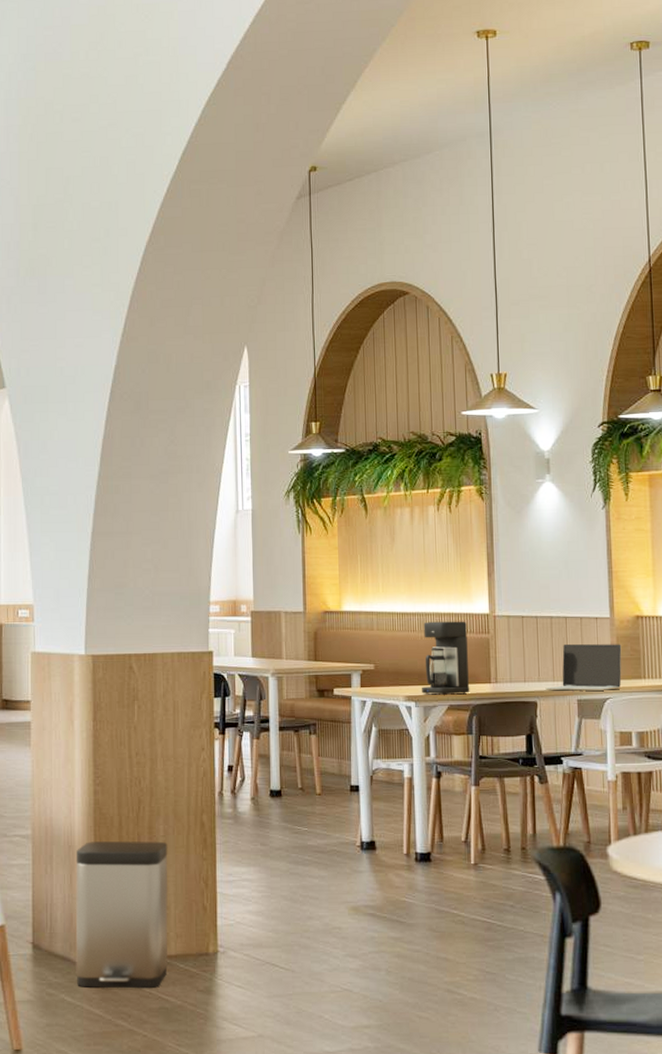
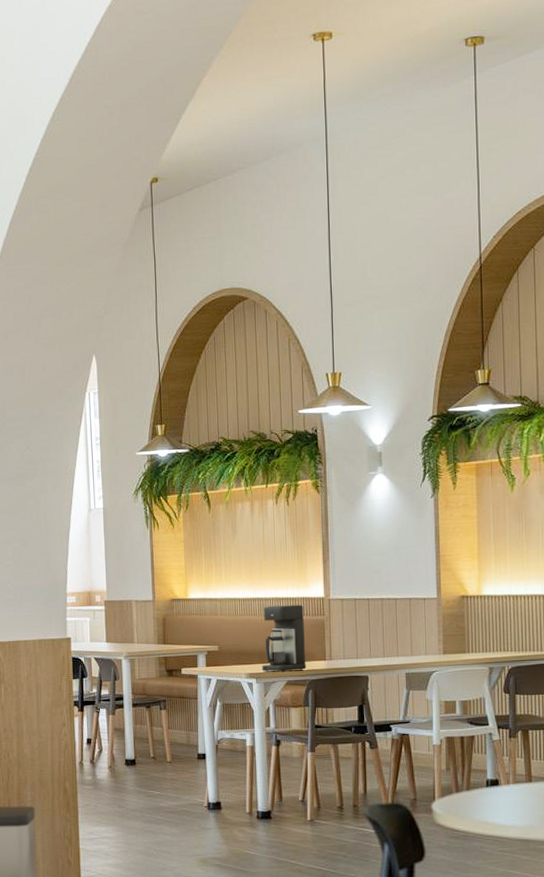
laptop: present [545,643,622,692] -> none [376,622,448,666]

